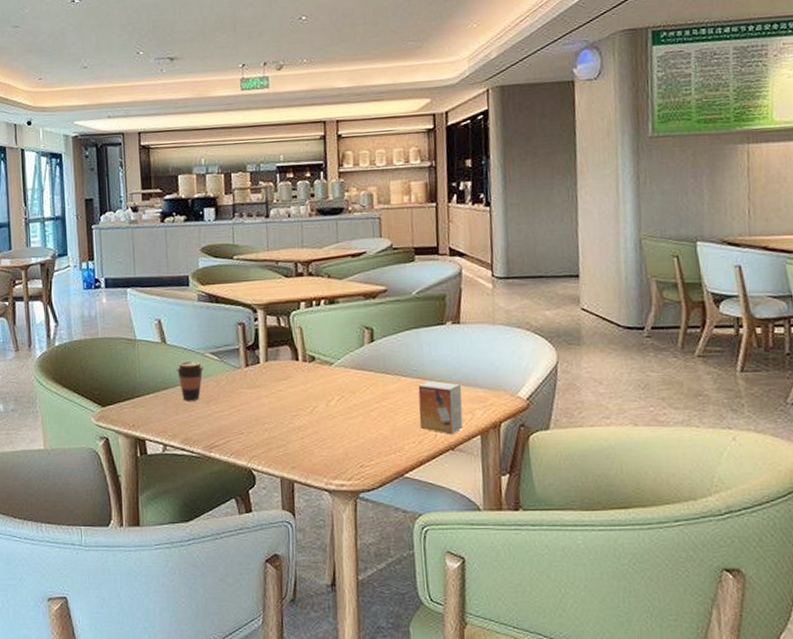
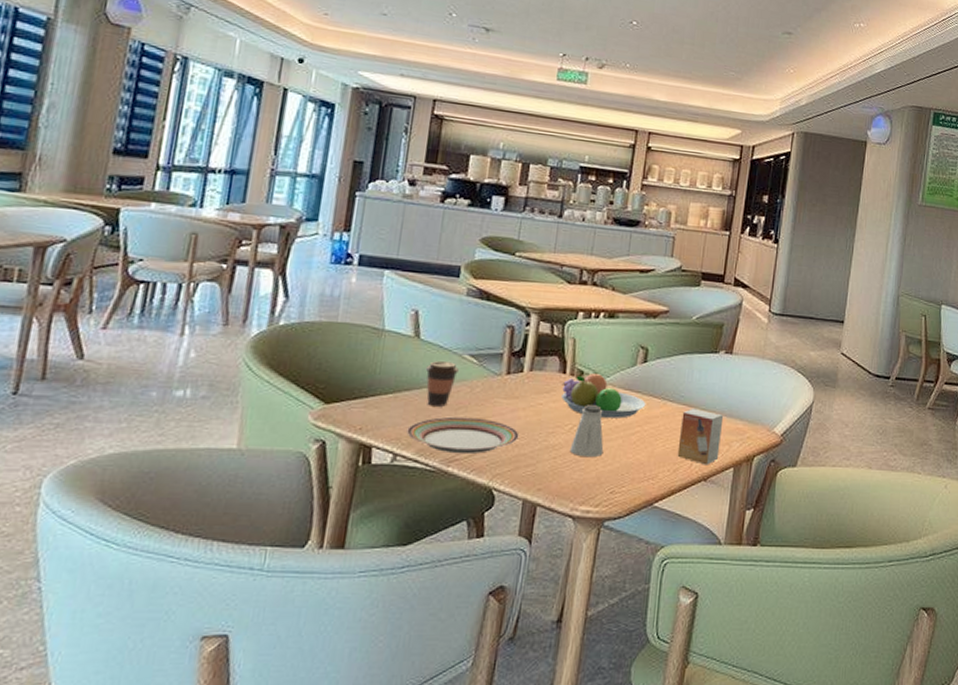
plate: none [171,408,267,441] -> present [407,416,519,455]
fruit bowl: none [296,356,380,398] -> present [561,372,646,419]
saltshaker: none [314,387,347,436] -> present [569,405,604,458]

